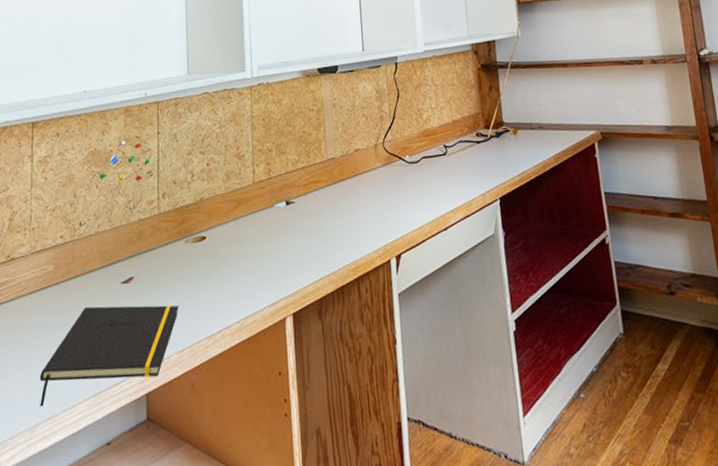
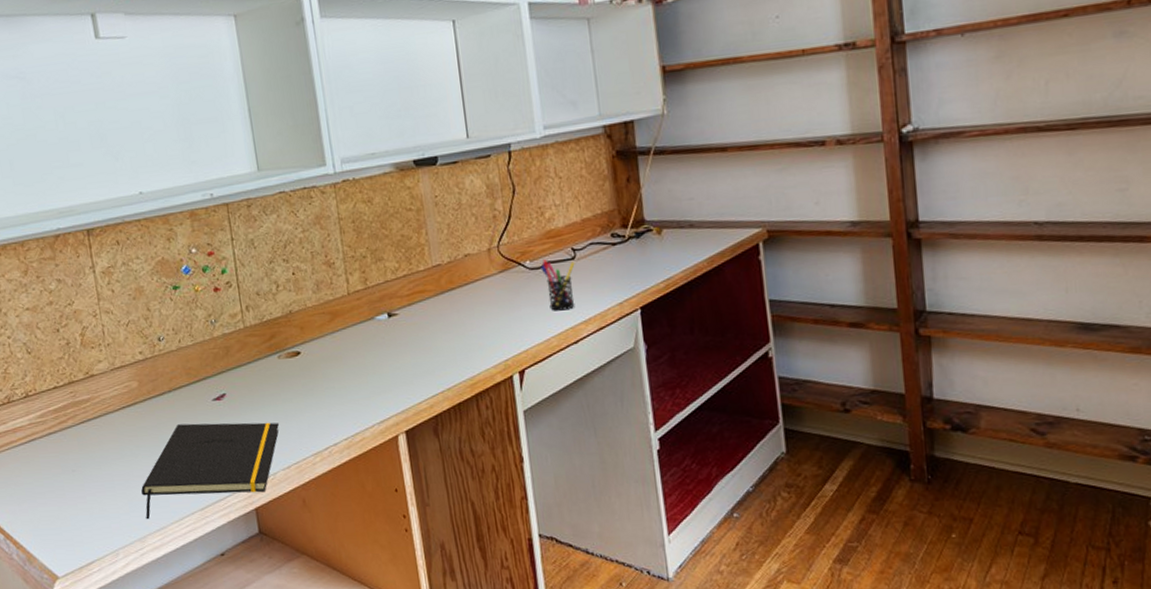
pen holder: none [417,155,446,201] -> present [540,259,575,311]

